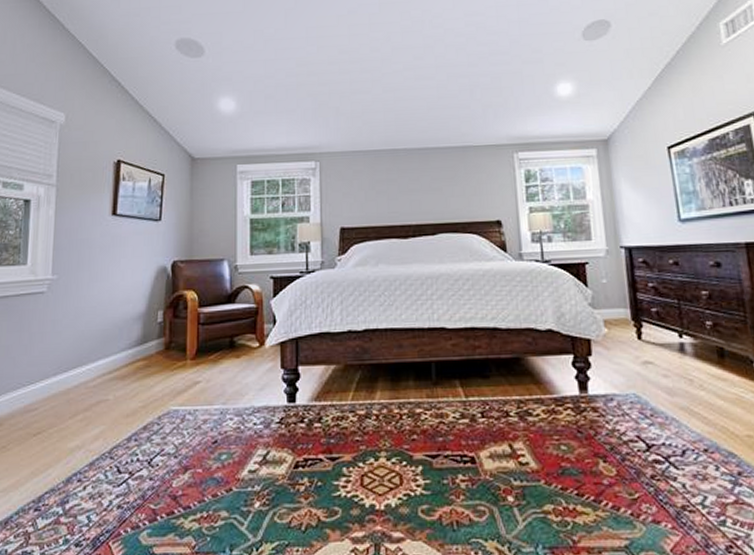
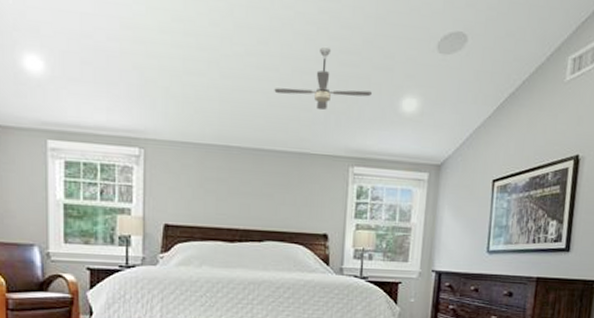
ceiling fan: none [433,52,525,107] -> present [274,46,372,111]

